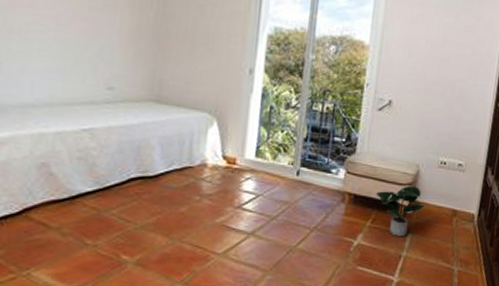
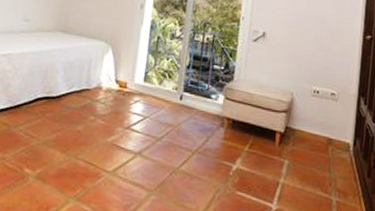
potted plant: present [376,185,425,237] -> none [253,112,300,164]

